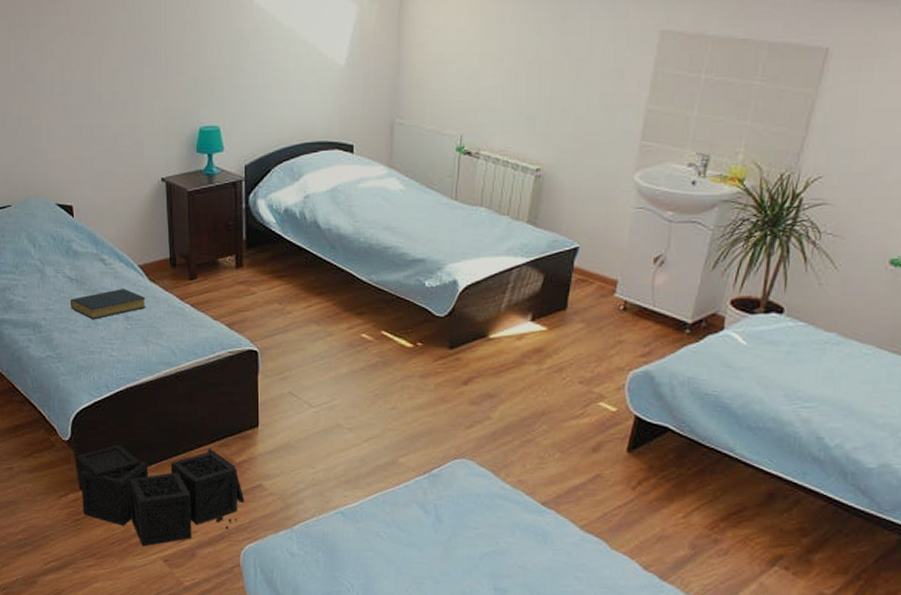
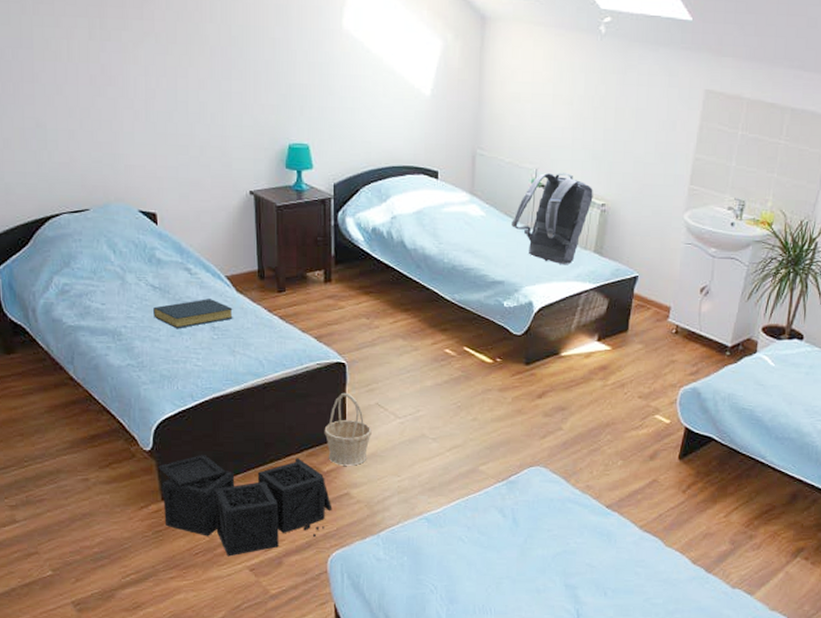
basket: none [236,381,285,457] -> present [324,392,372,466]
backpack: none [434,137,526,239] -> present [512,172,593,265]

